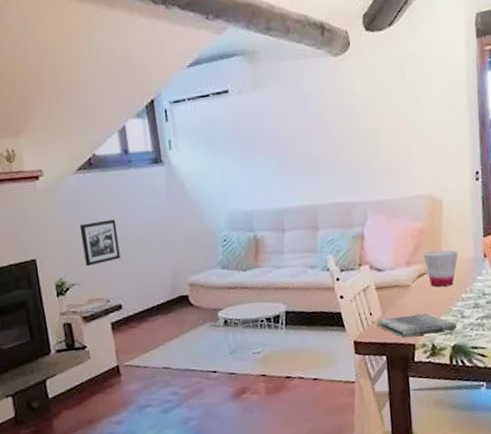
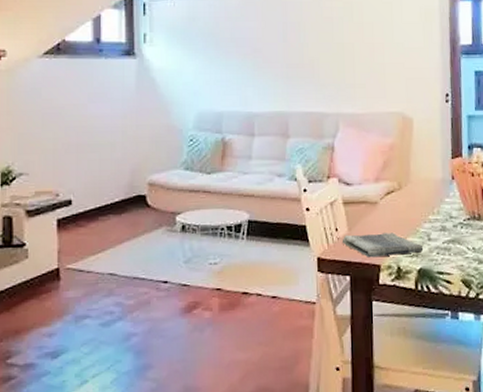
picture frame: present [79,219,121,267] -> none [37,108,78,156]
cup: present [422,250,458,287] -> none [392,168,427,207]

